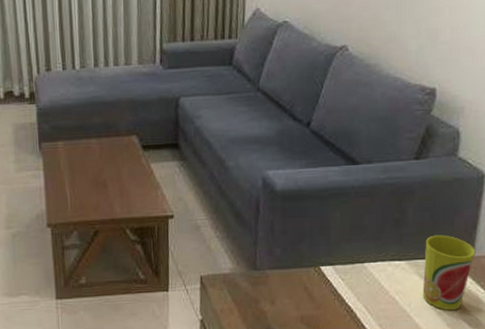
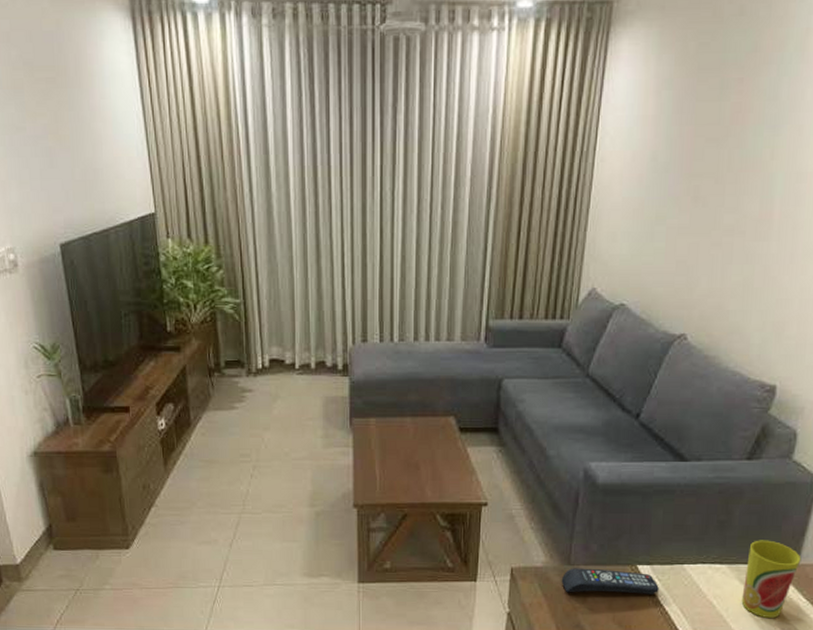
remote control: none [249,272,343,297] -> present [561,568,659,594]

